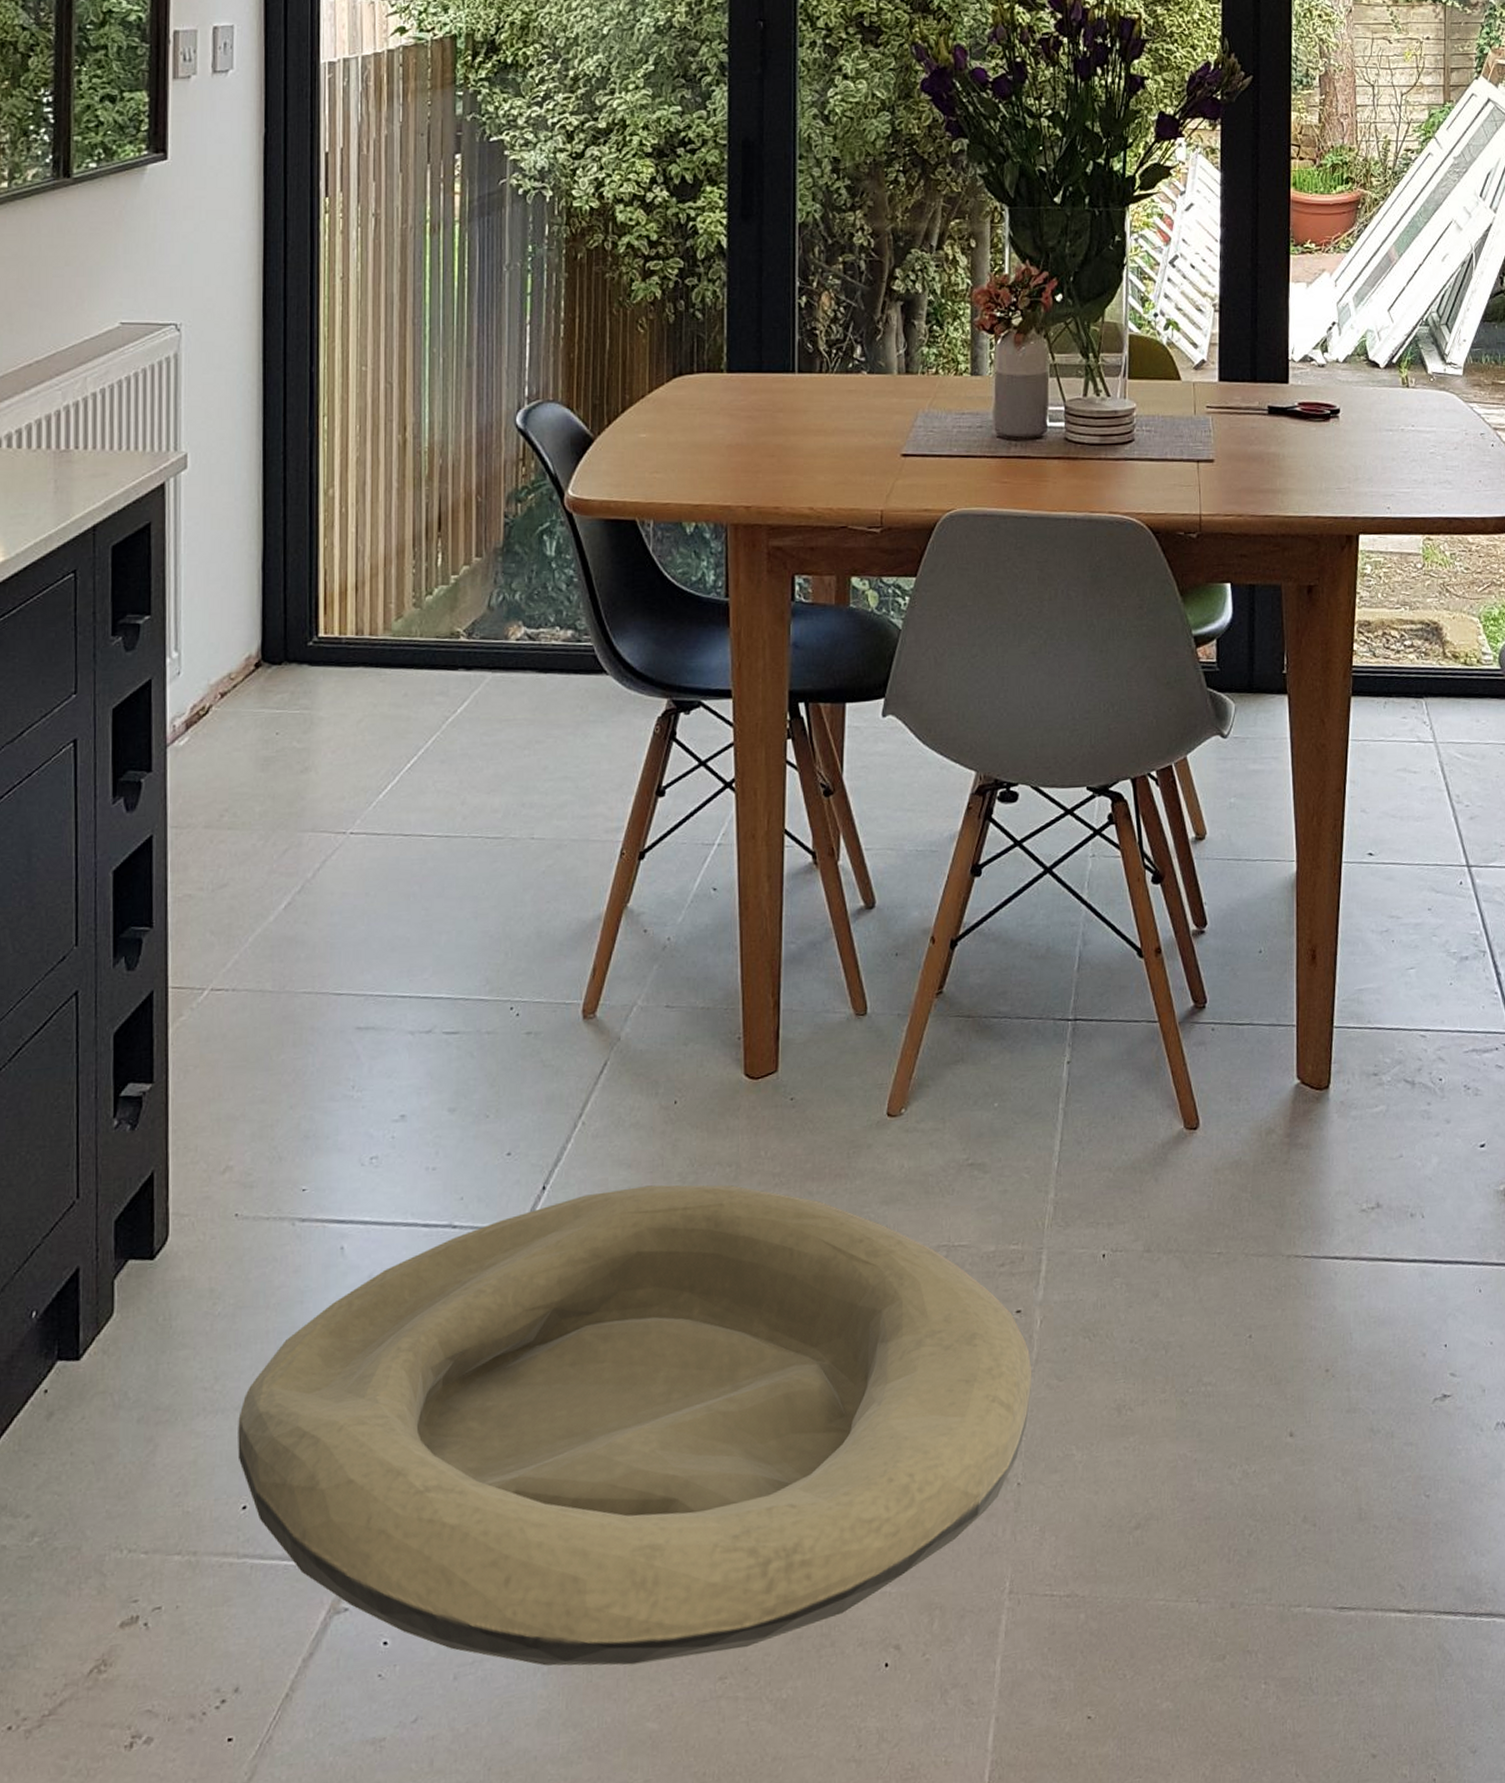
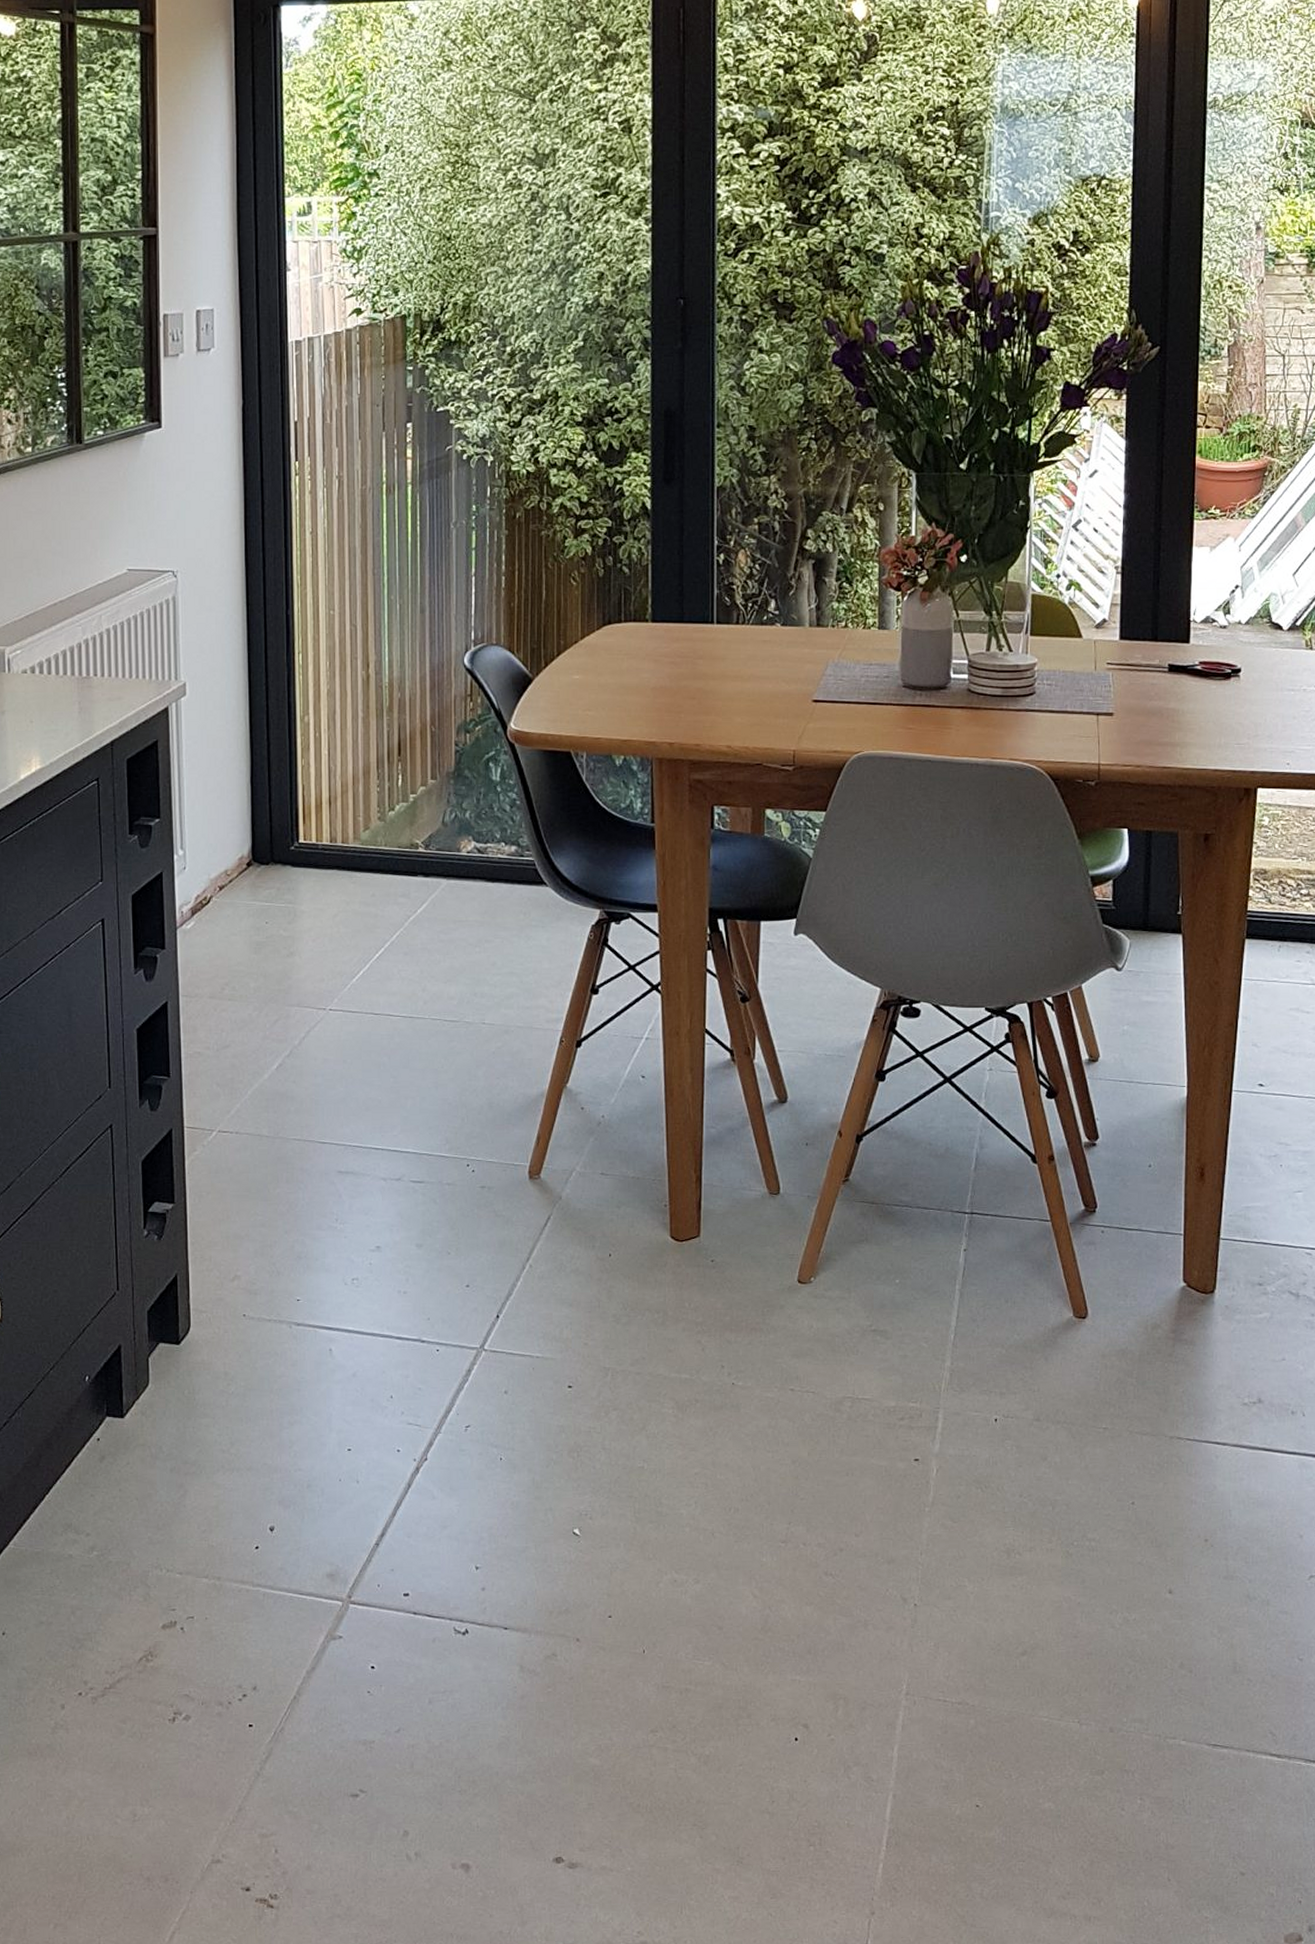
dog bed: present [238,1184,1032,1666] -> none [250,1323,929,1711]

